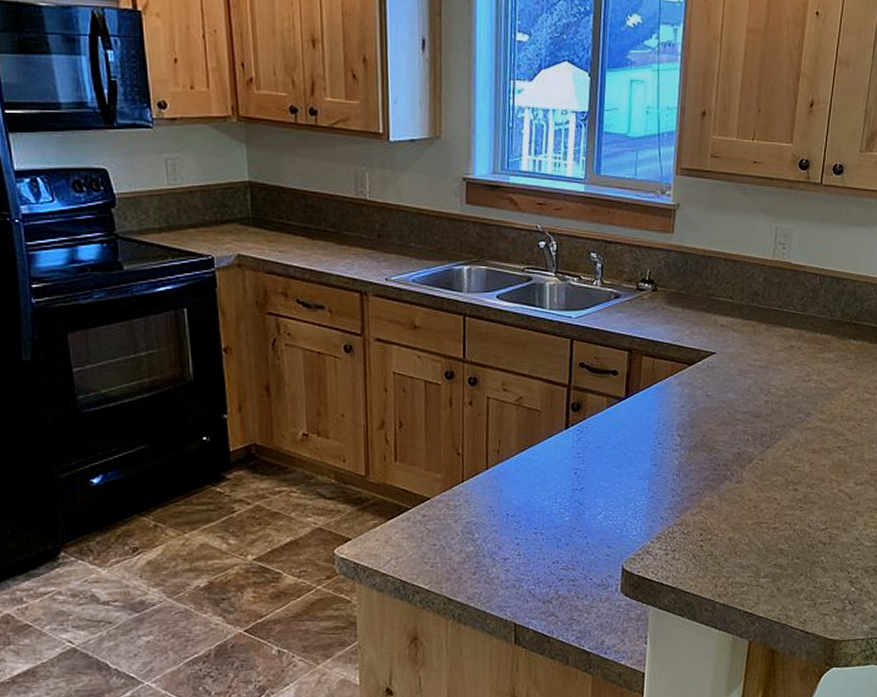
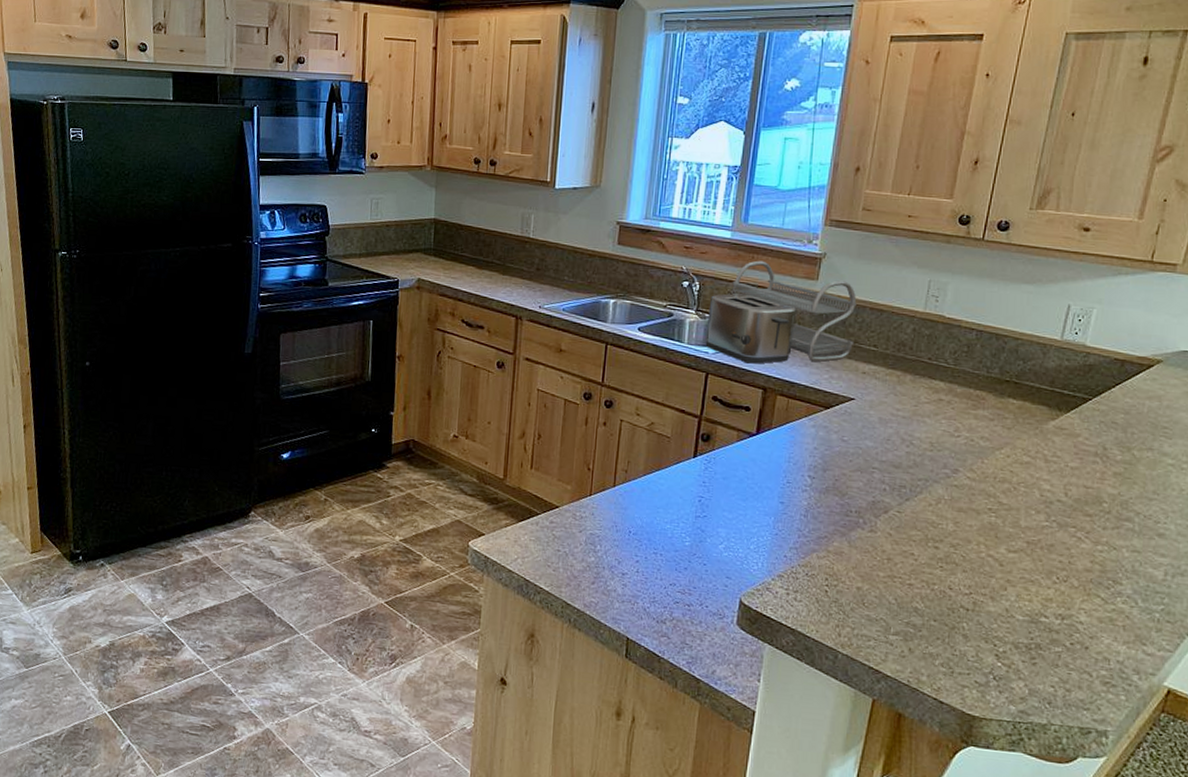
toaster: none [567,250,656,325] -> present [705,293,797,364]
dish rack: none [590,215,712,318] -> present [732,260,857,362]

